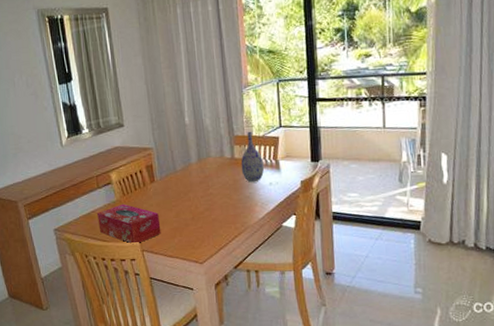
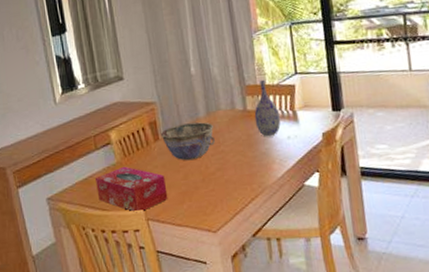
bowl: none [157,167,205,201] -> present [161,122,215,161]

